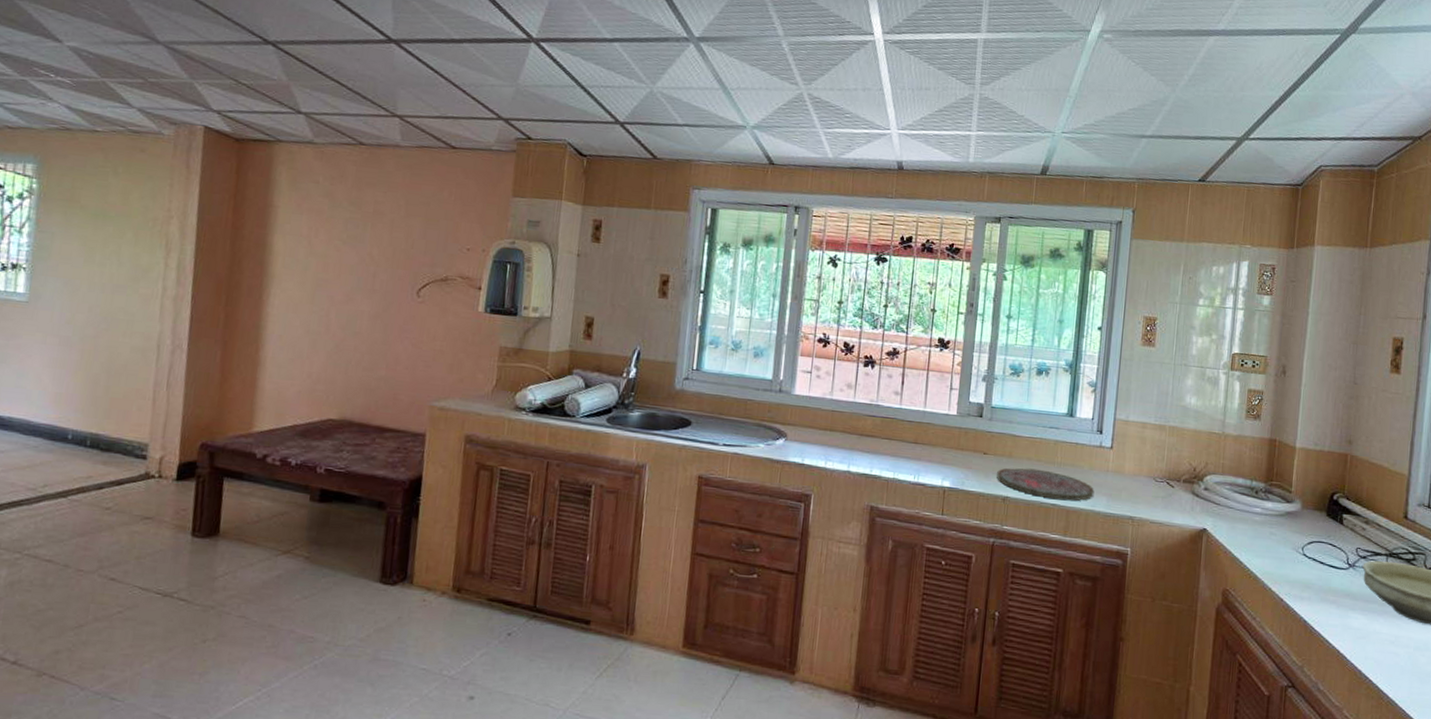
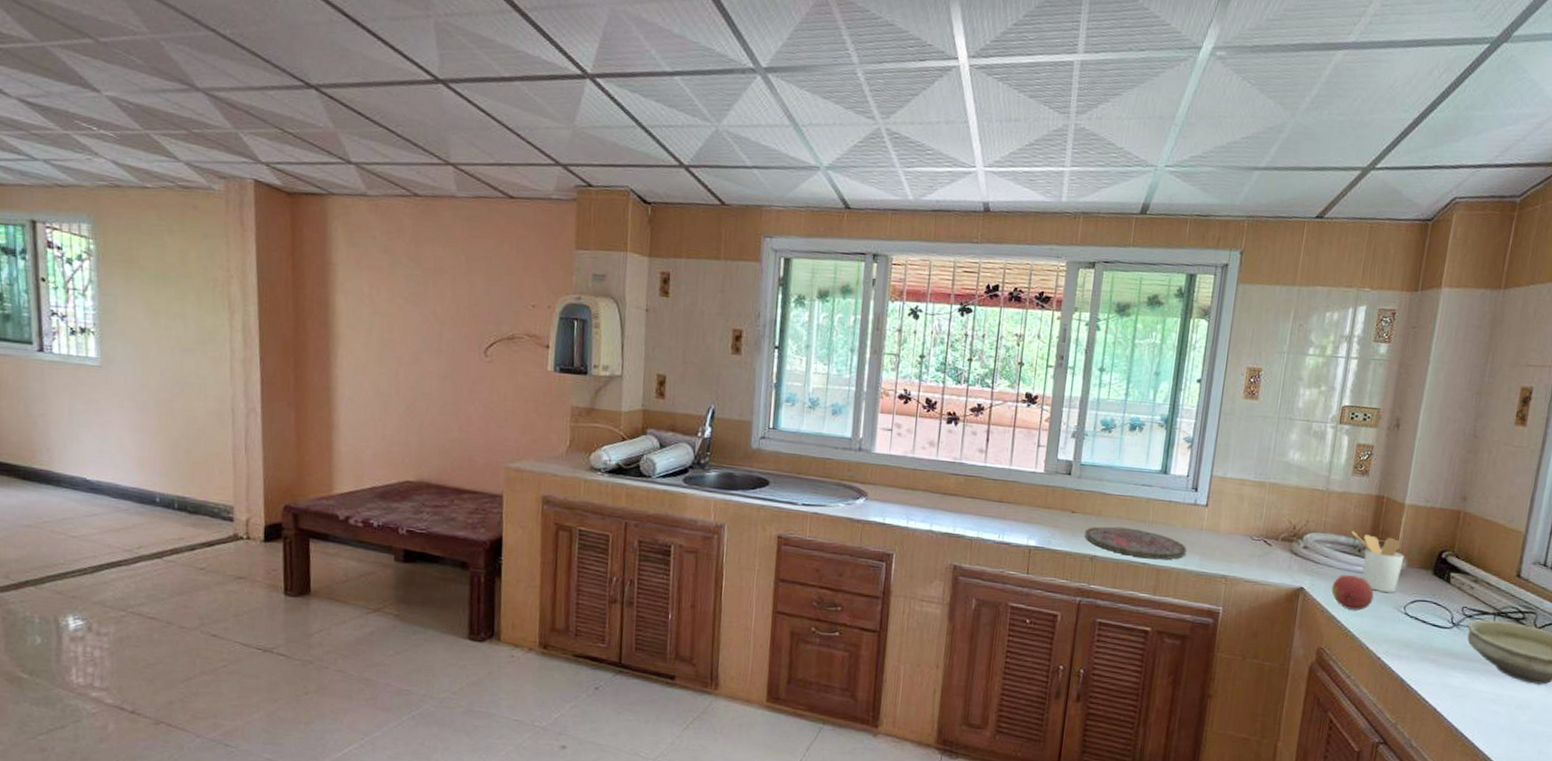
fruit: none [1233,516,1273,552] -> present [1331,575,1374,611]
utensil holder: none [1248,473,1299,535] -> present [1351,531,1404,594]

